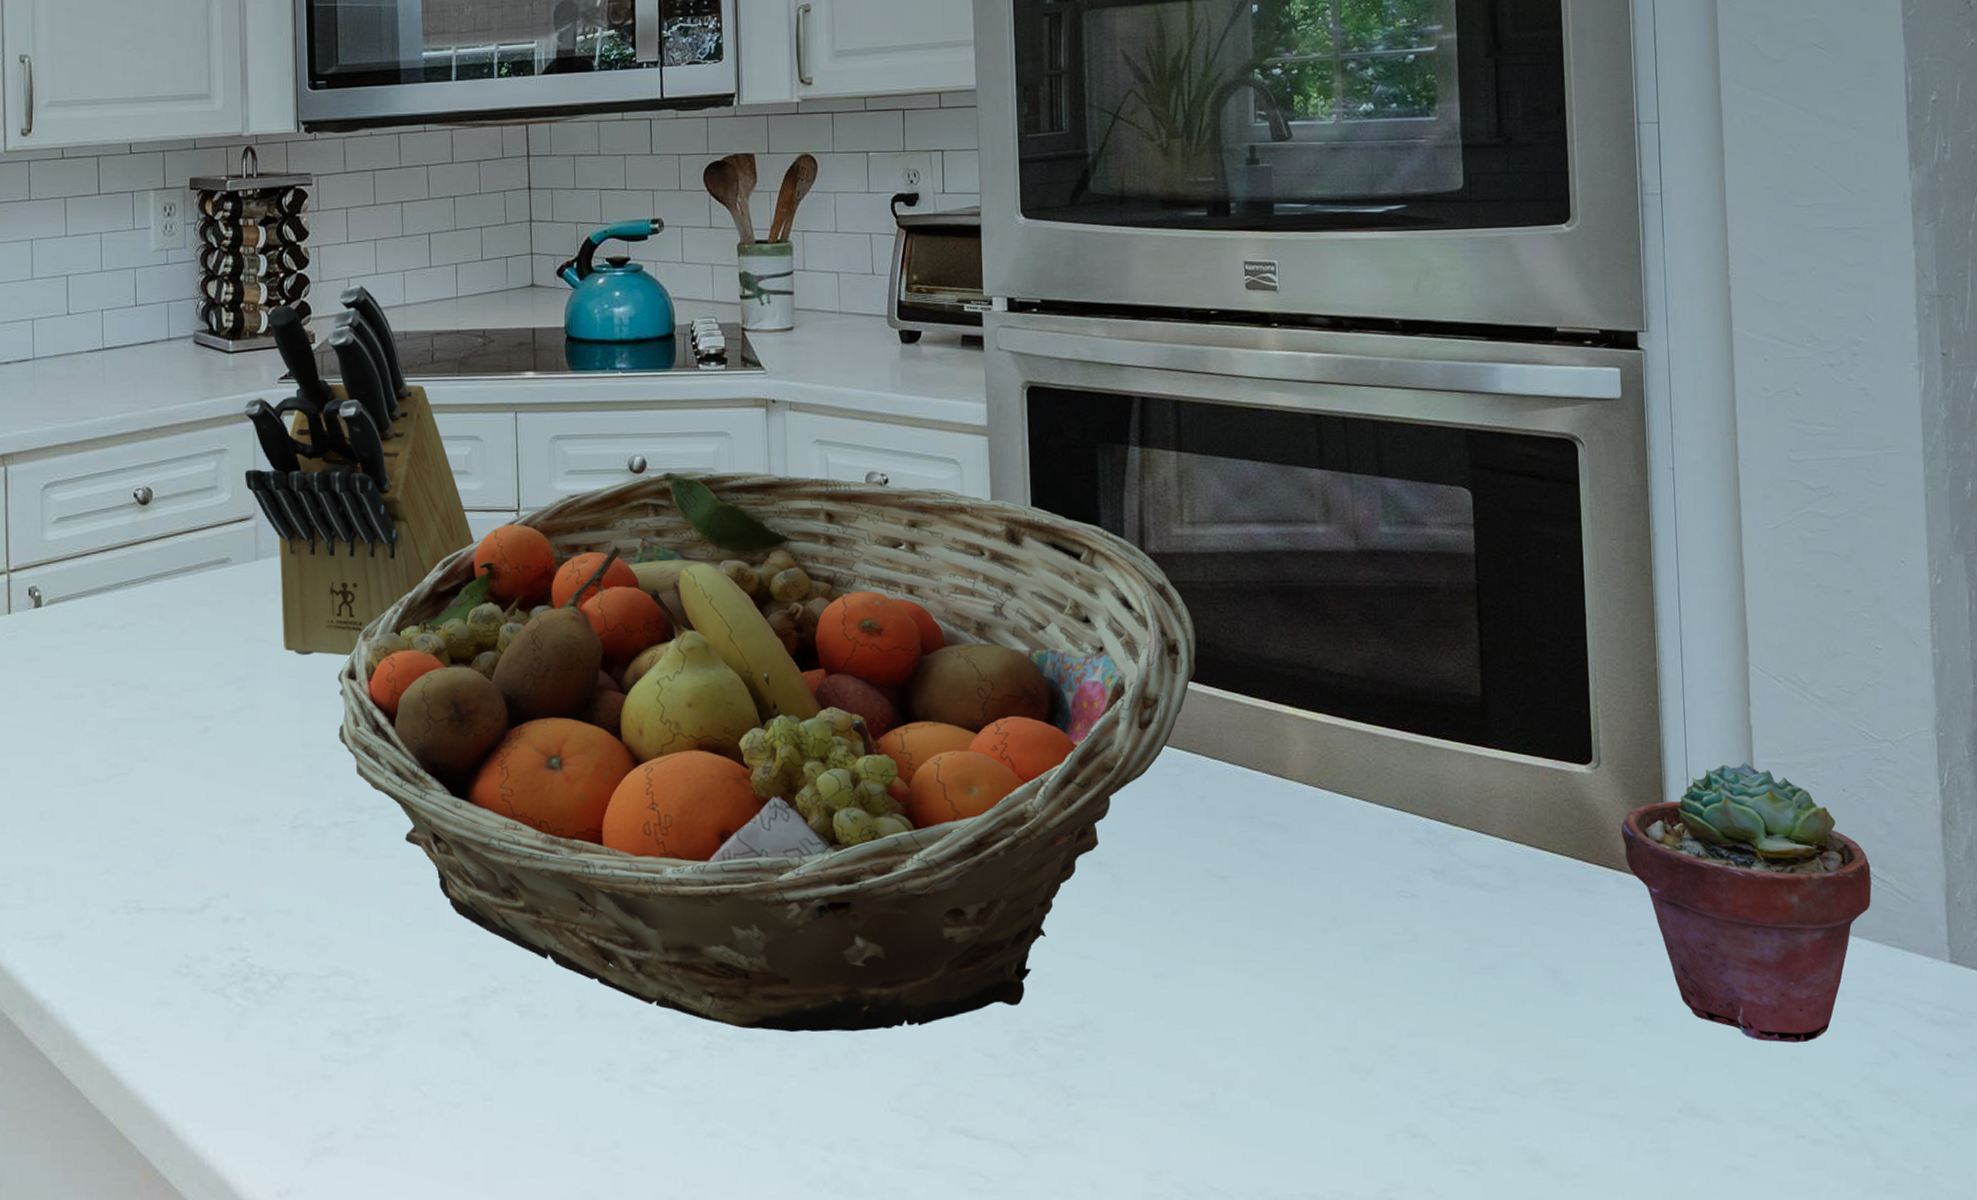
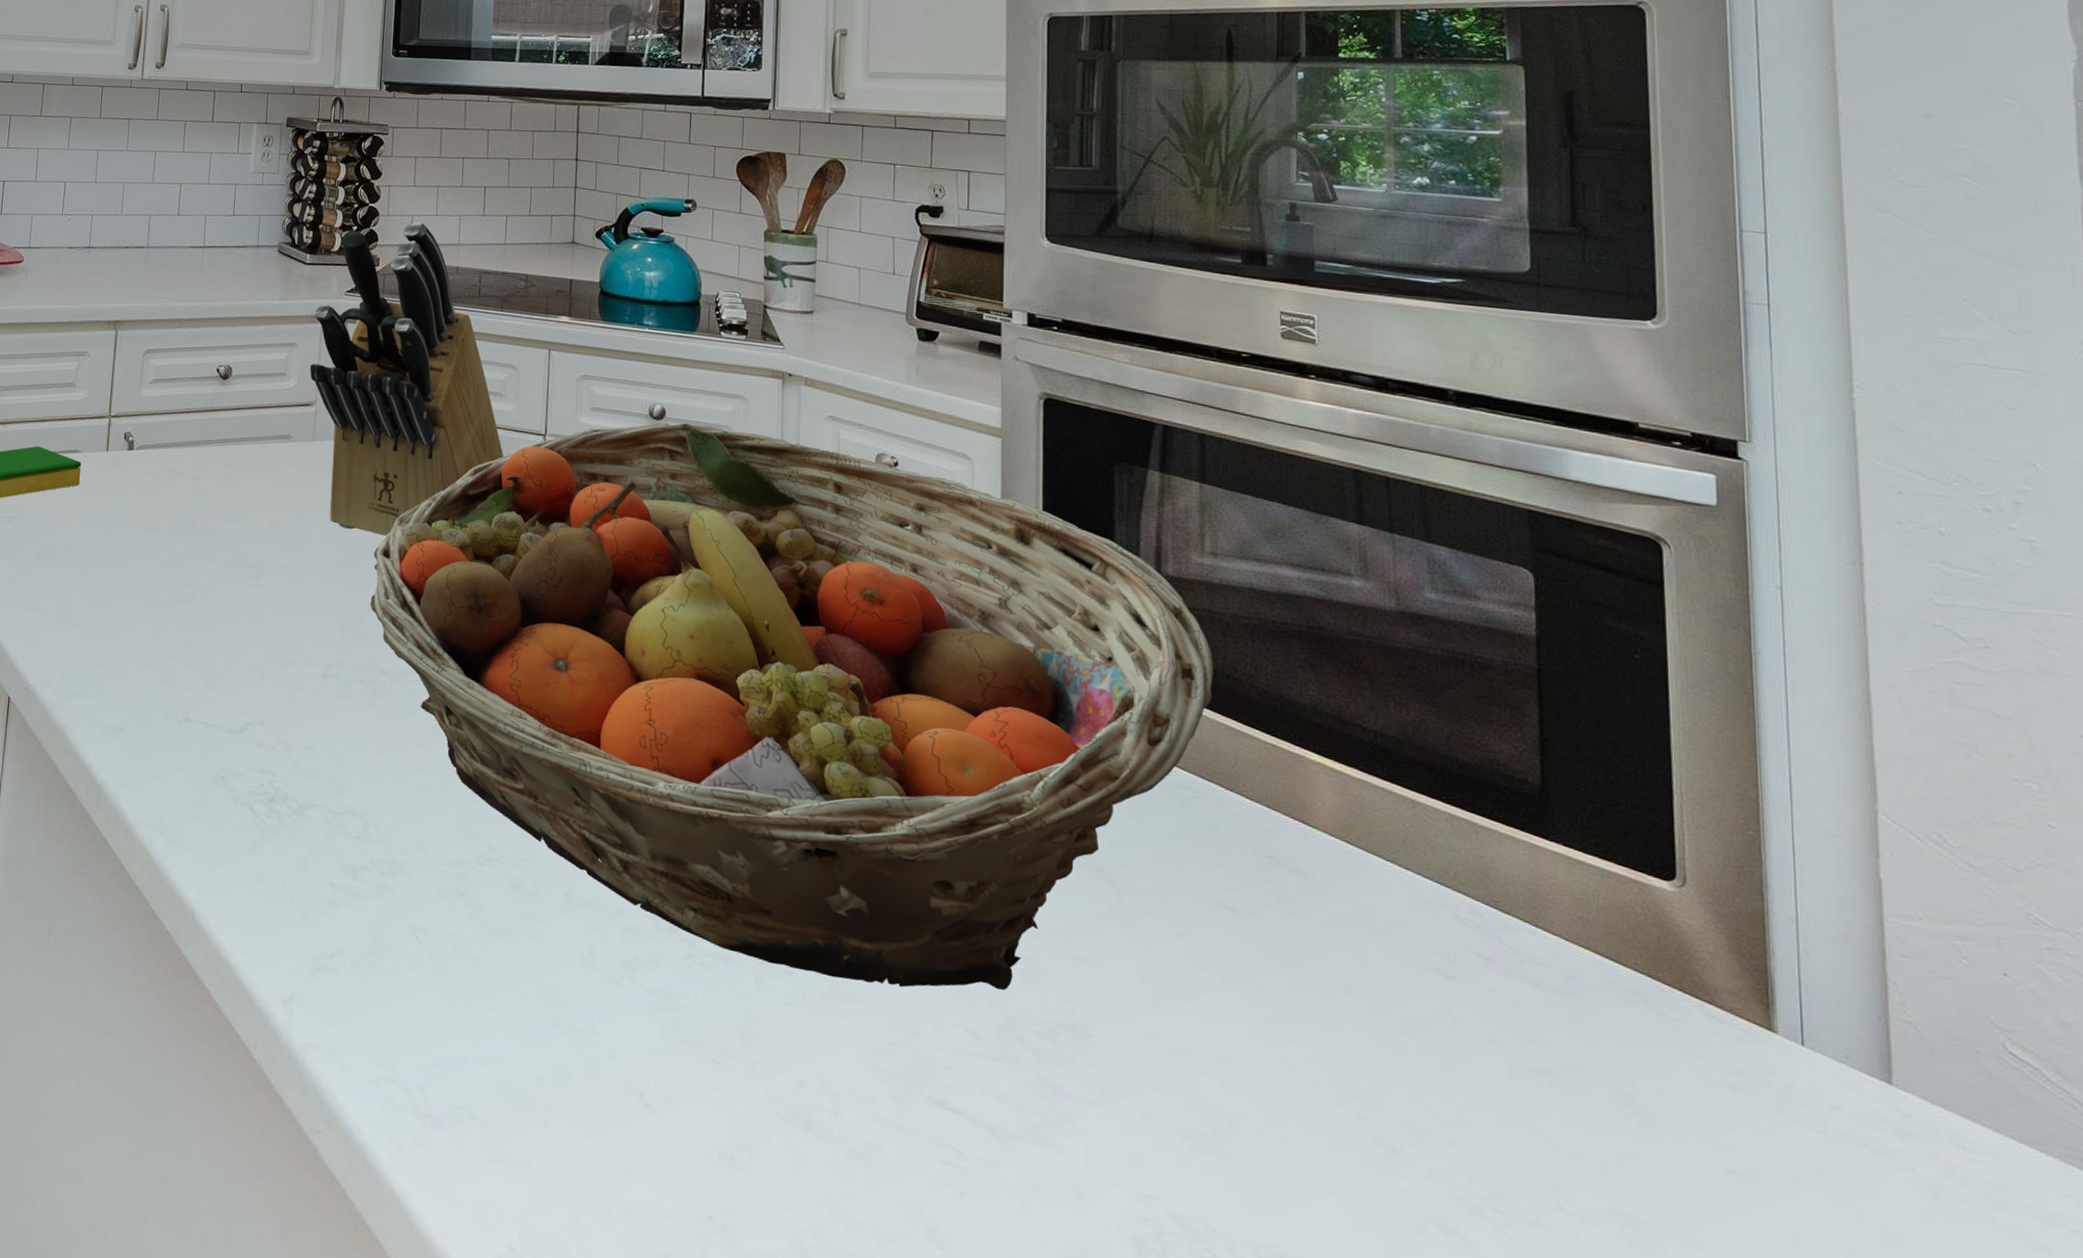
potted succulent: present [1621,762,1872,1043] -> none [1712,914,2044,1249]

